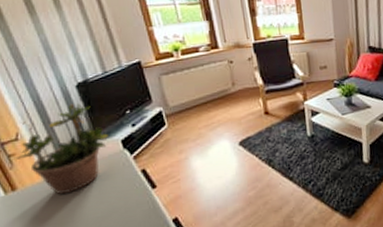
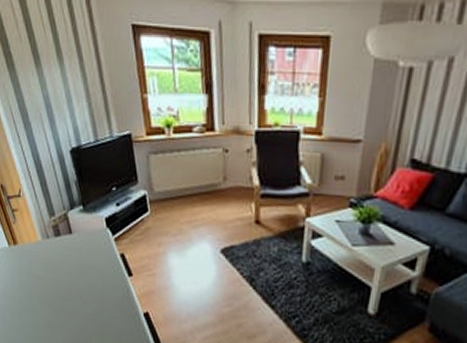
potted plant: present [13,103,108,195] -> none [16,169,94,260]

